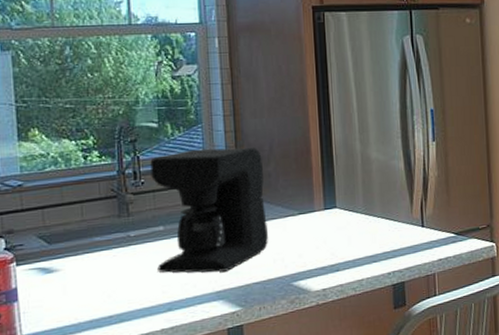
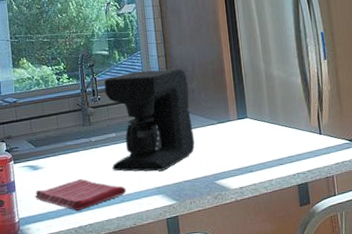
dish towel: none [46,282,175,323] -> present [35,178,126,211]

